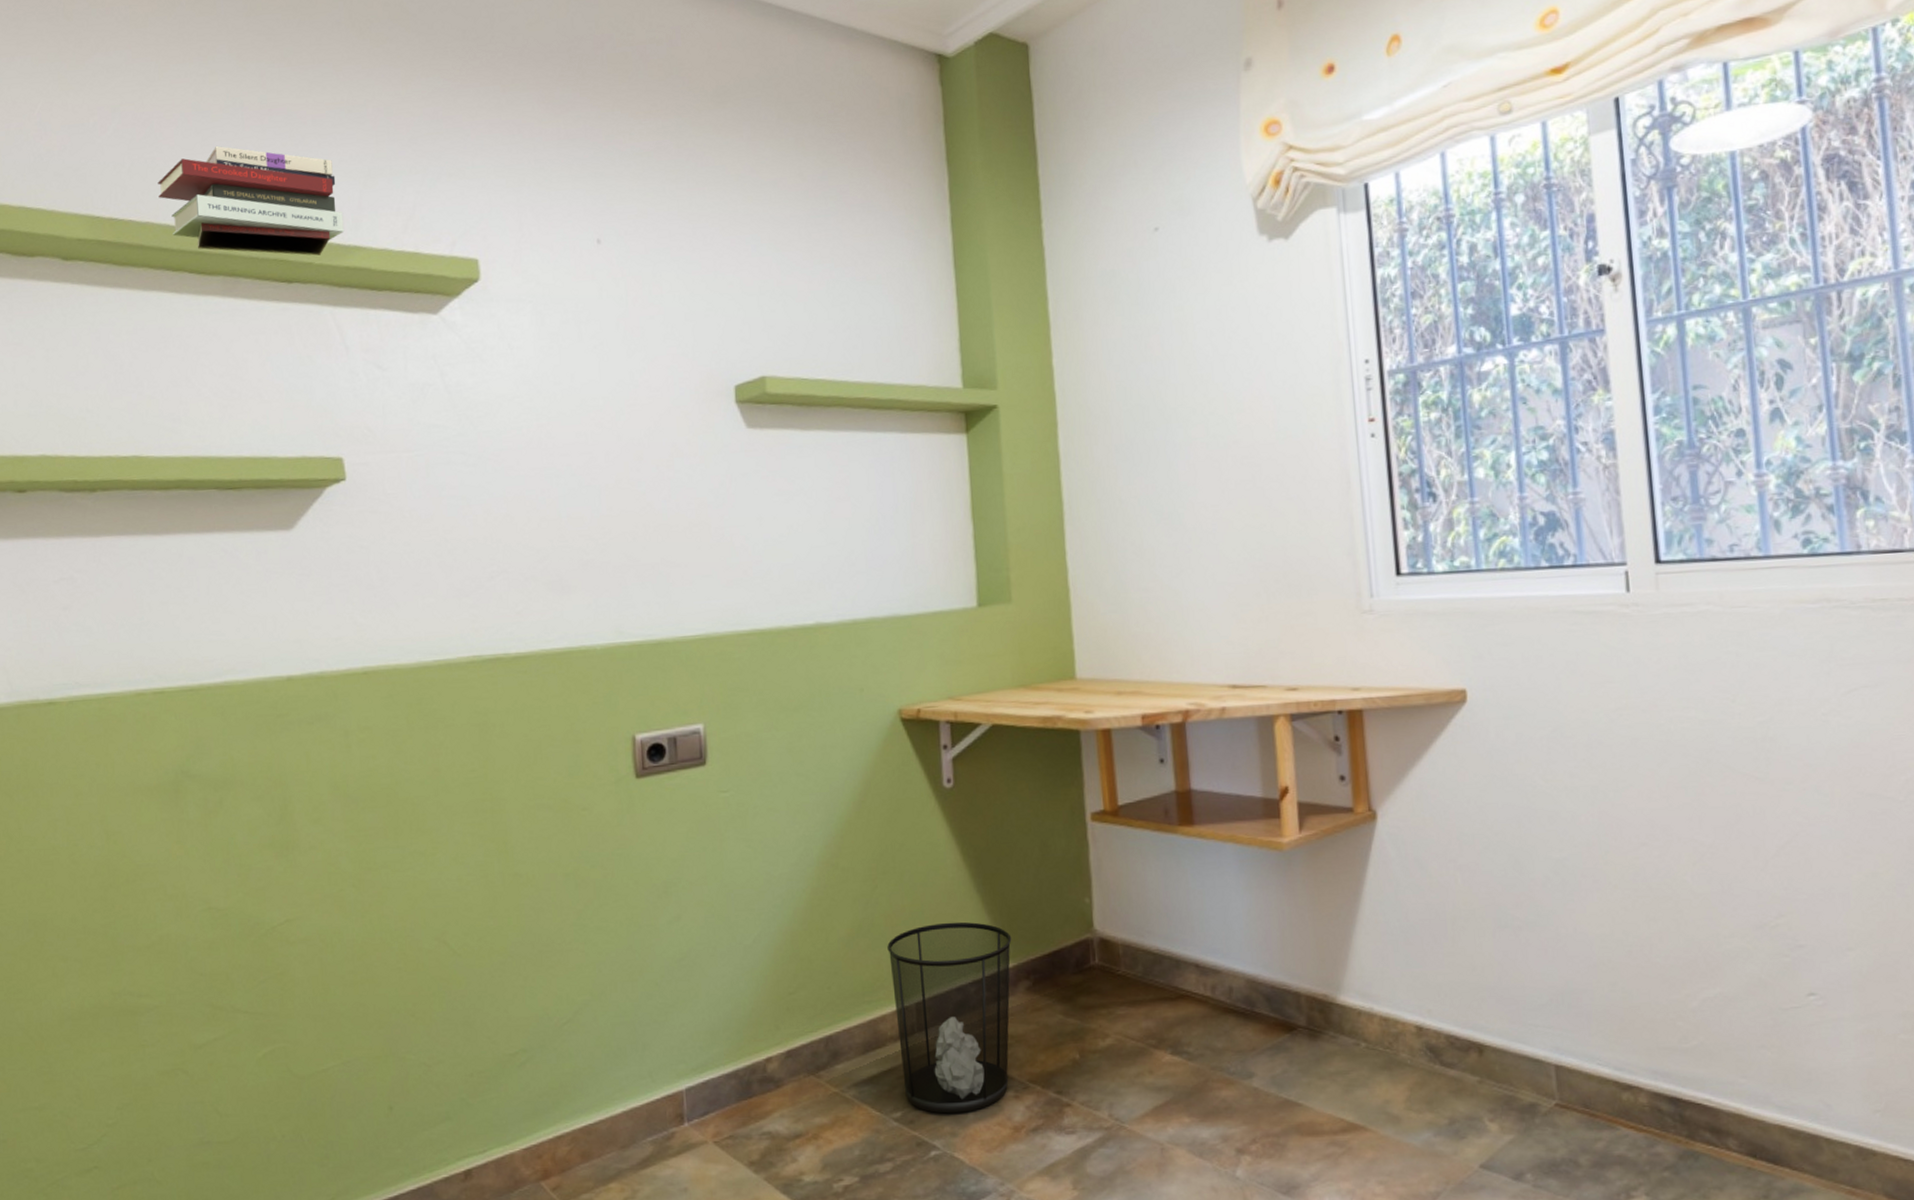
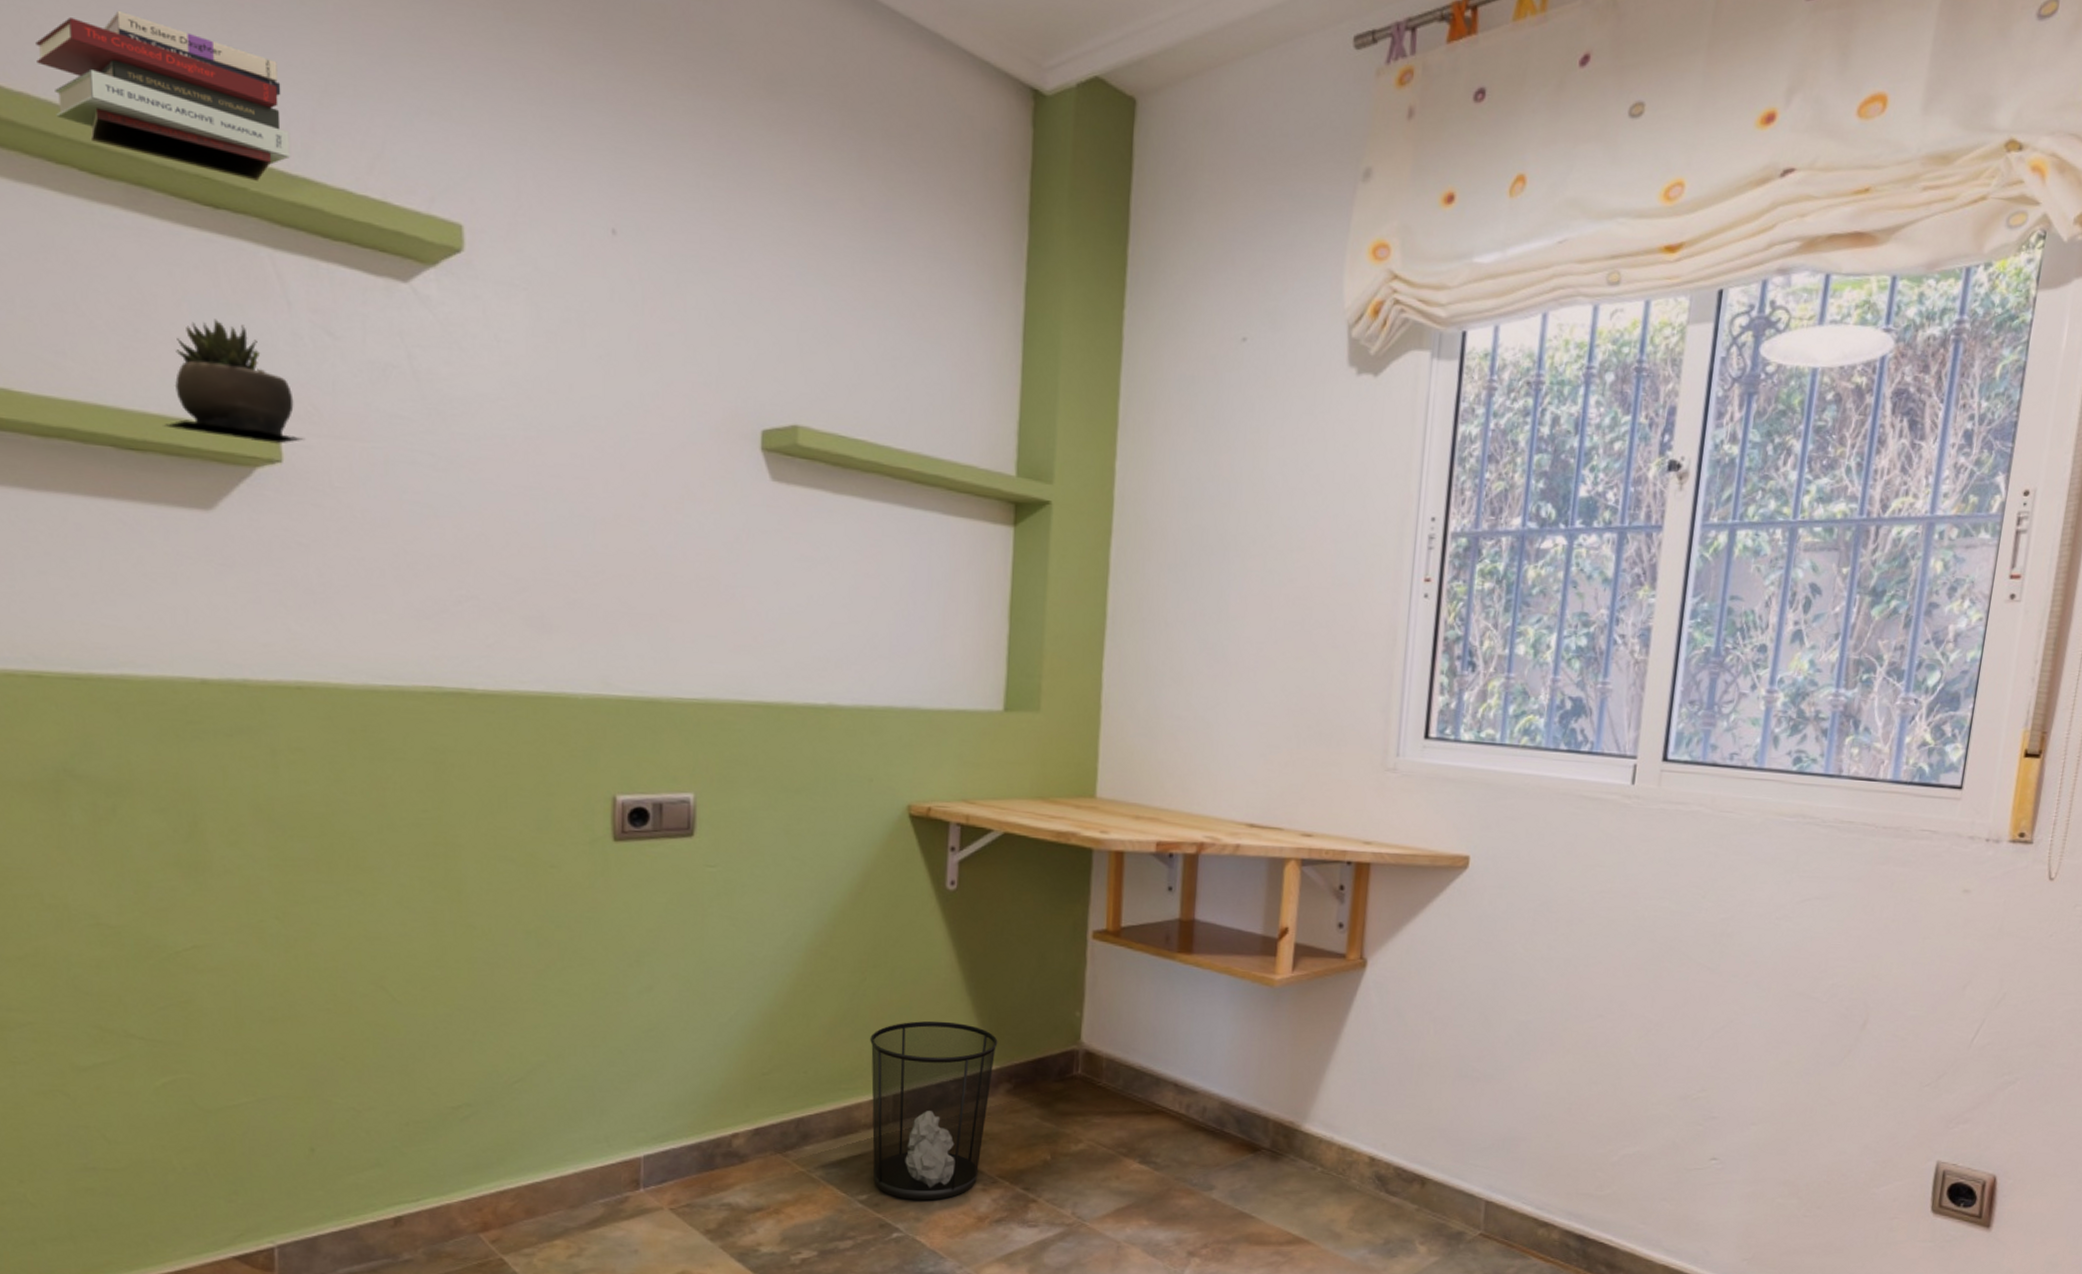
succulent plant: none [254,371,363,467] -> present [163,319,306,444]

